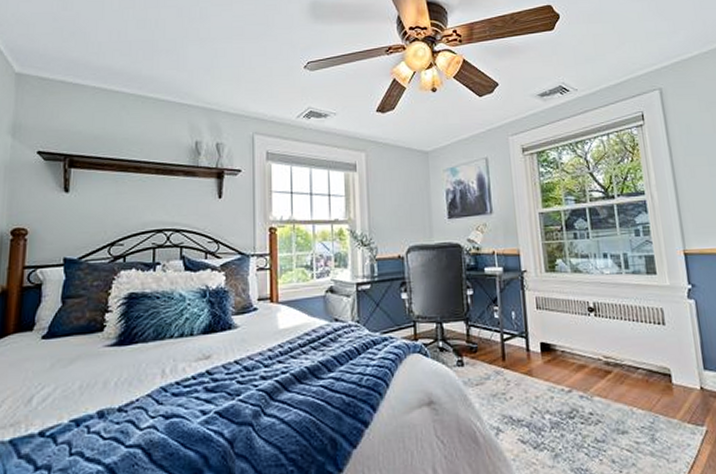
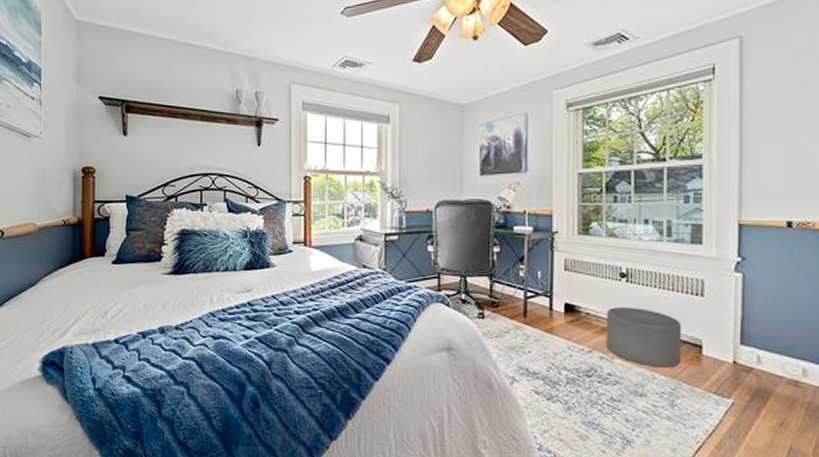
pouf: none [580,341,654,402] -> present [606,307,682,368]

